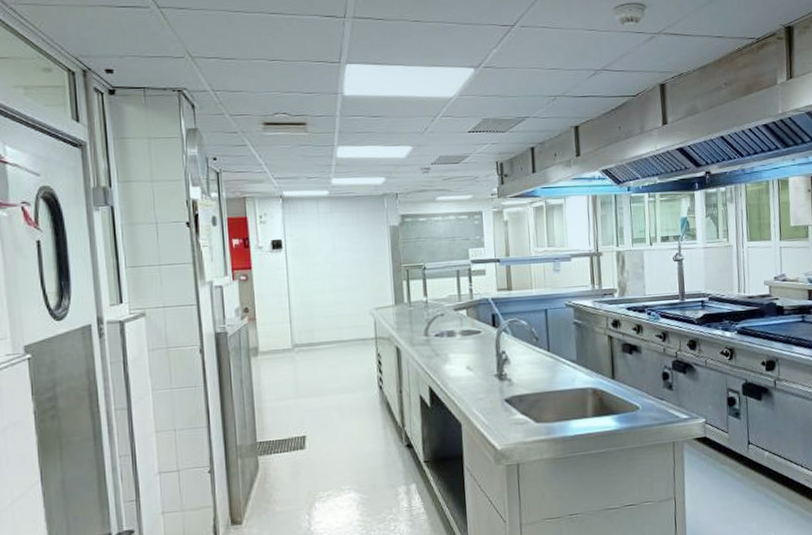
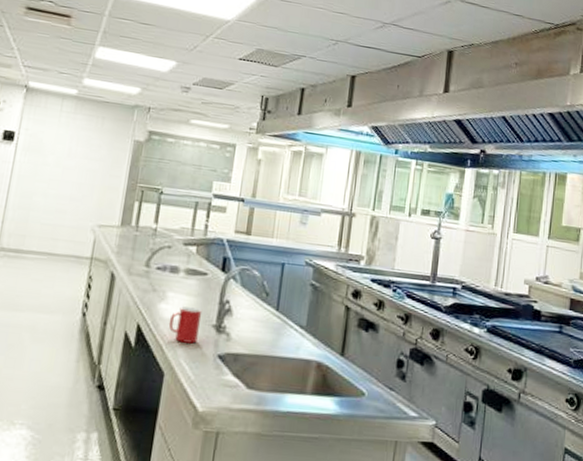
cup: none [455,363,484,395] -> present [168,306,202,344]

